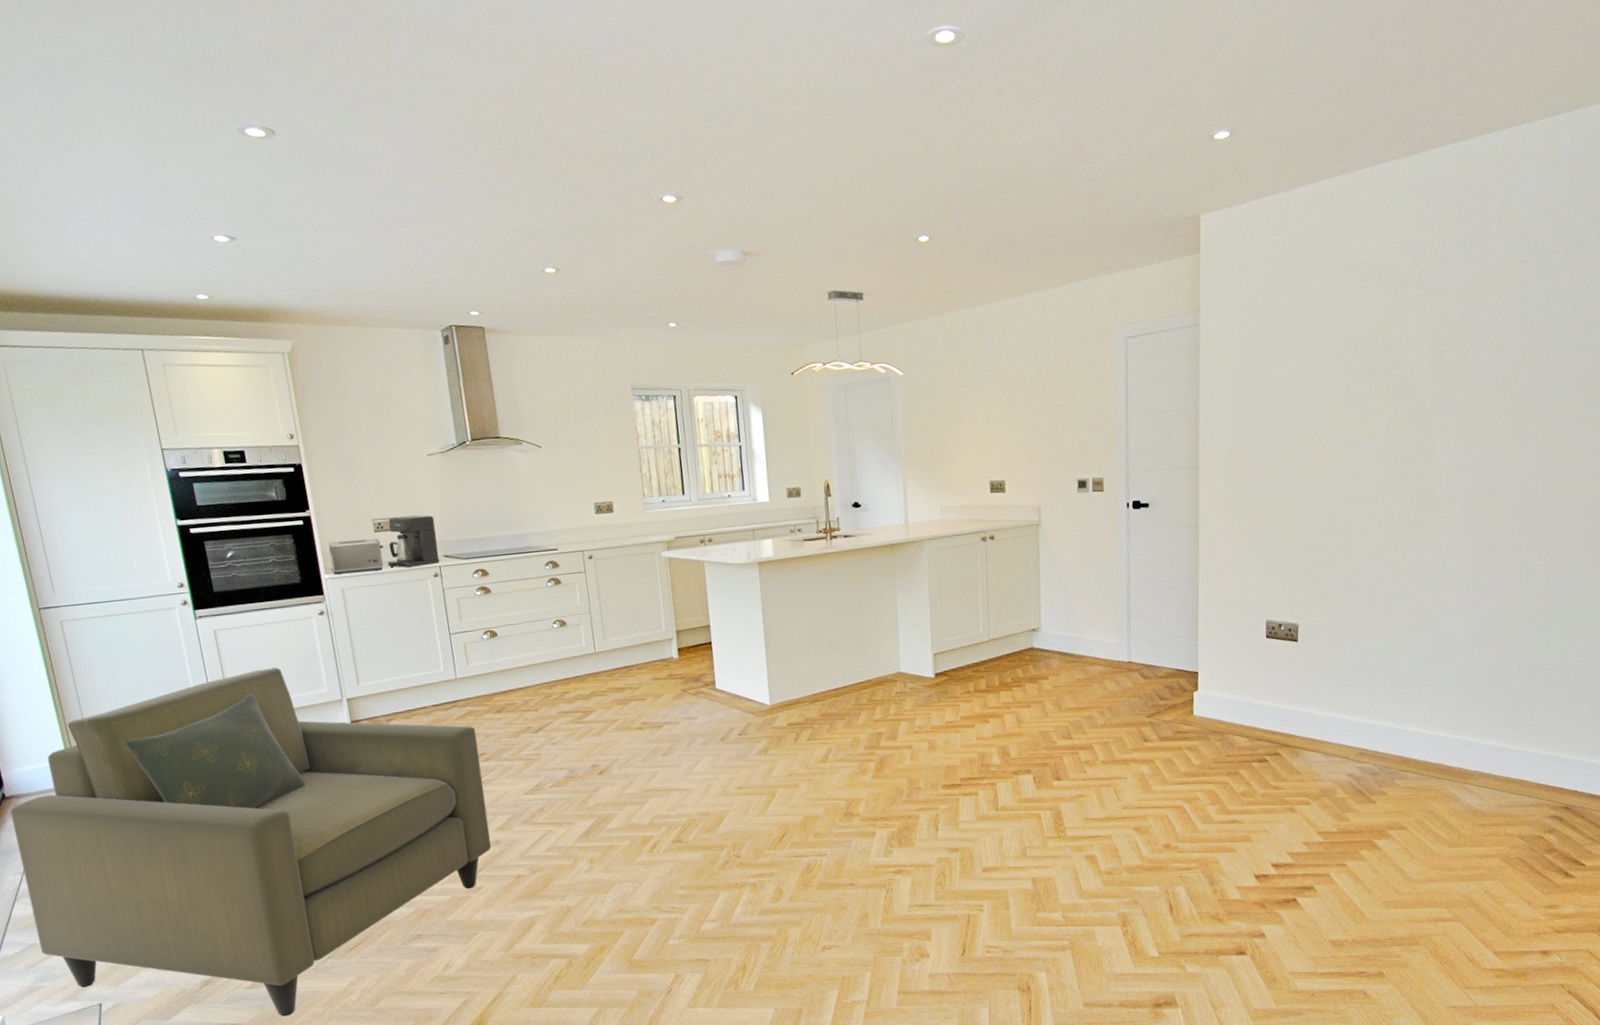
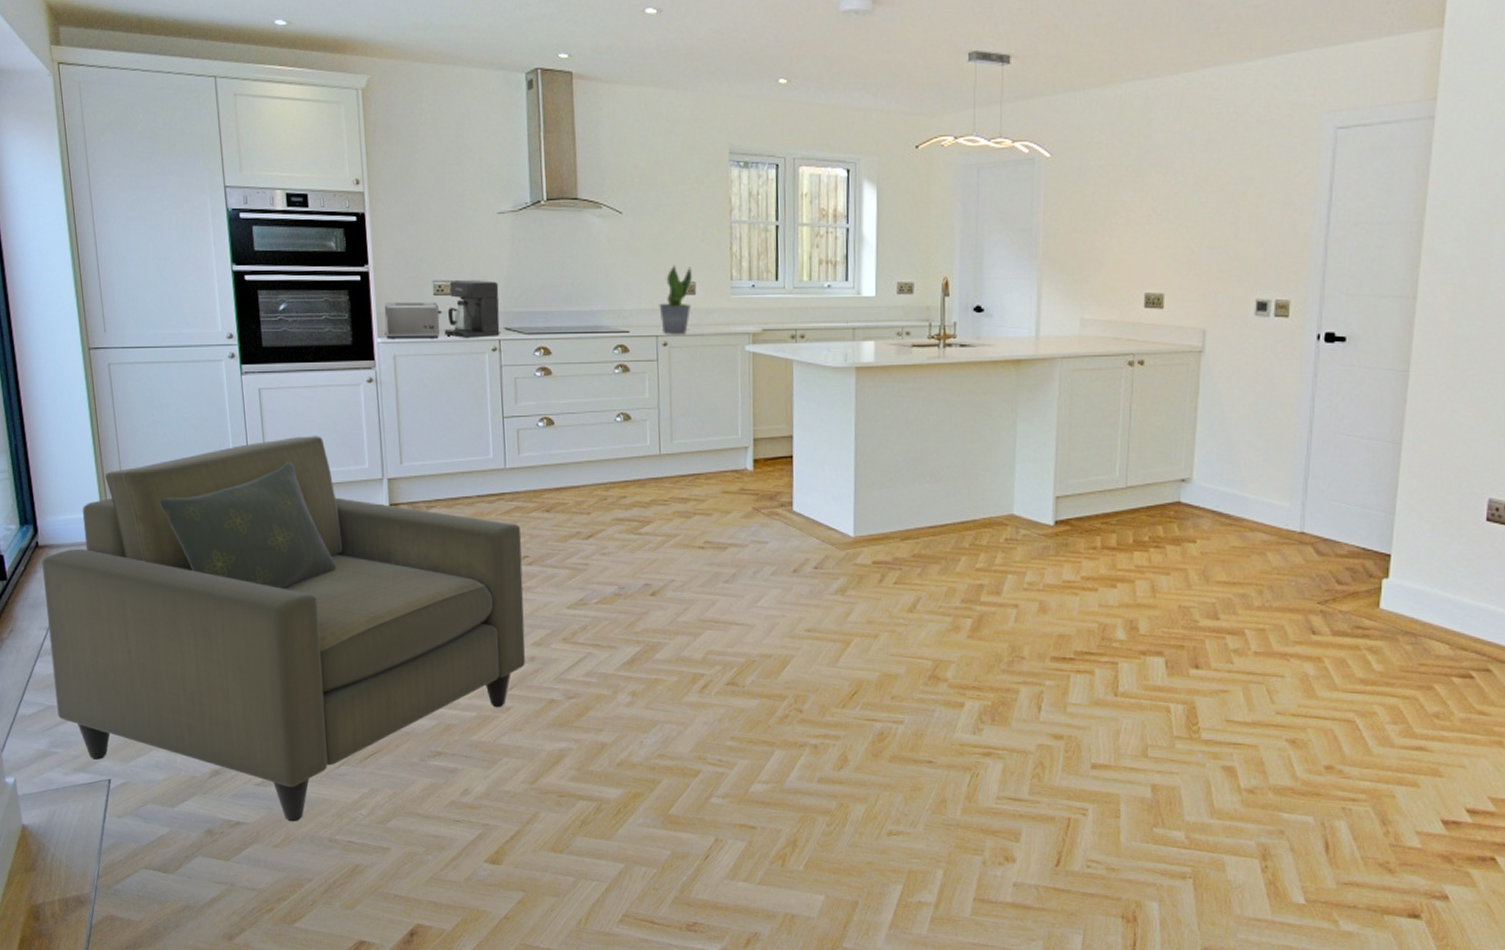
potted plant: none [582,488,611,550] -> present [659,264,692,335]

